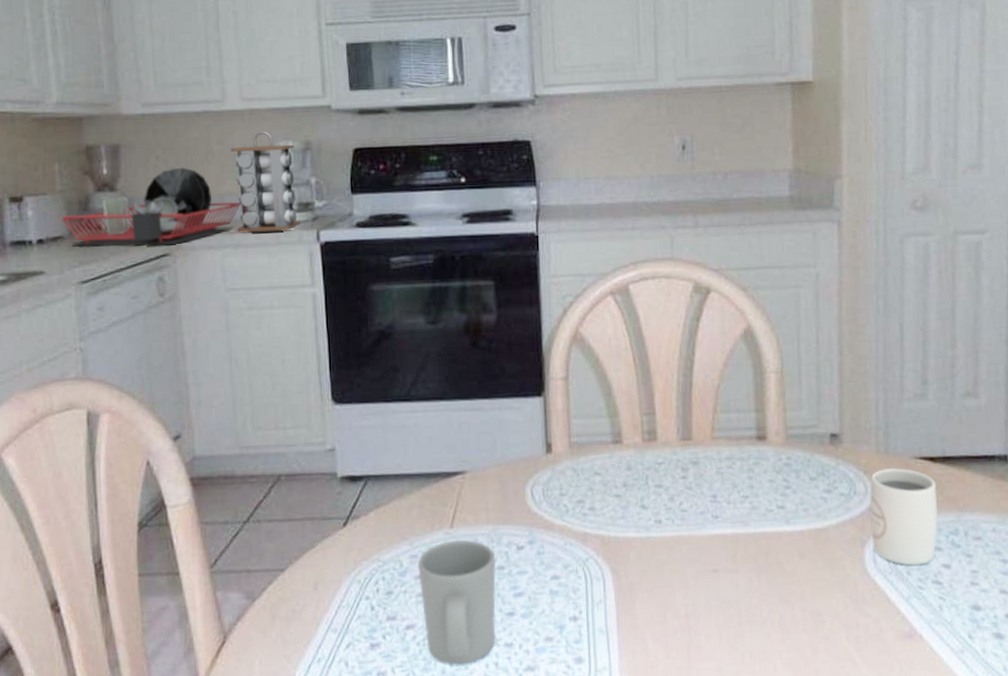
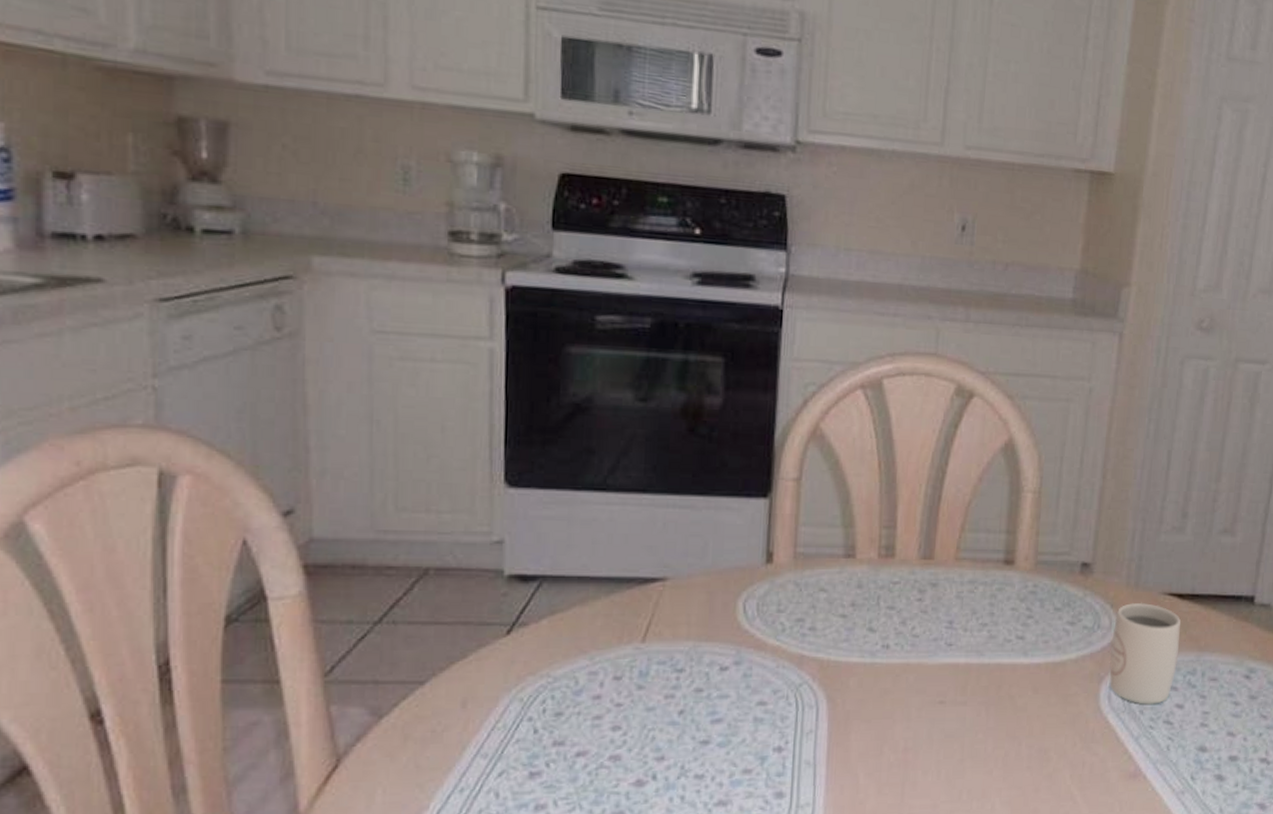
dish rack: present [62,167,241,247] -> none [134,164,400,266]
spice rack: present [230,131,300,234] -> none [390,133,481,266]
mug: present [417,539,497,665] -> none [596,656,693,798]

